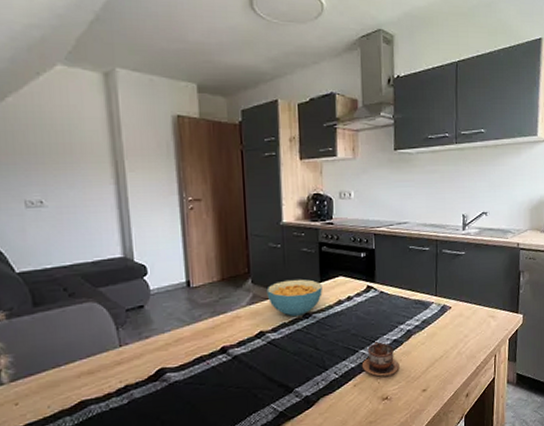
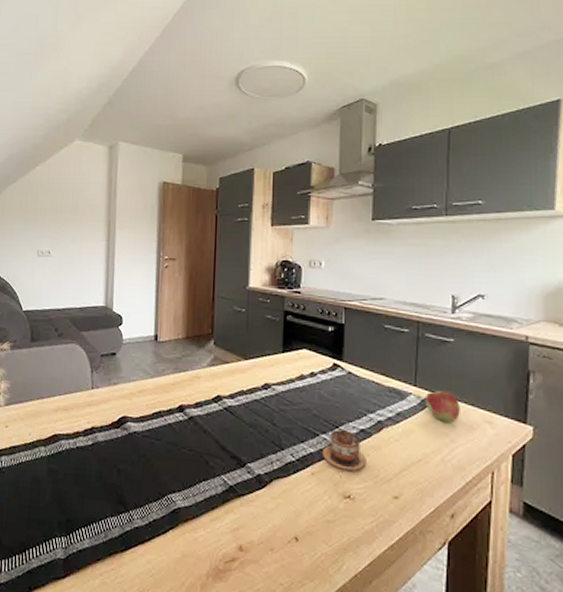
cereal bowl: present [266,279,322,317] -> none [227,346,284,386]
fruit: none [444,296,471,323] -> present [425,389,460,423]

